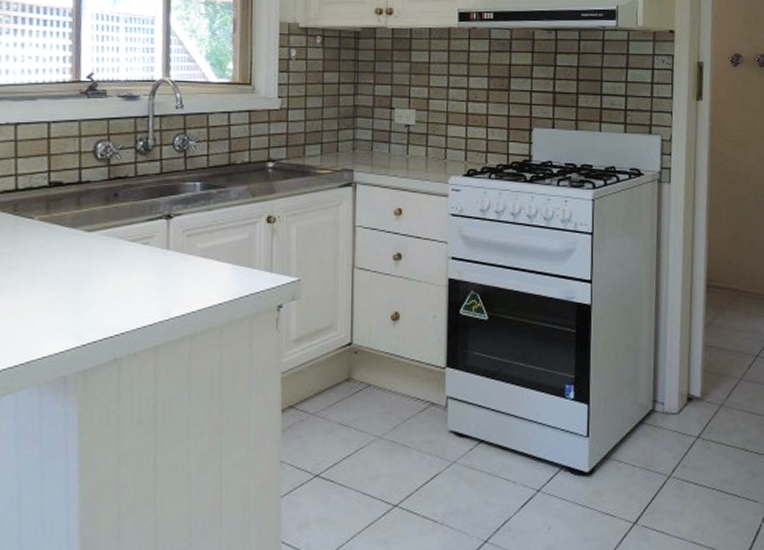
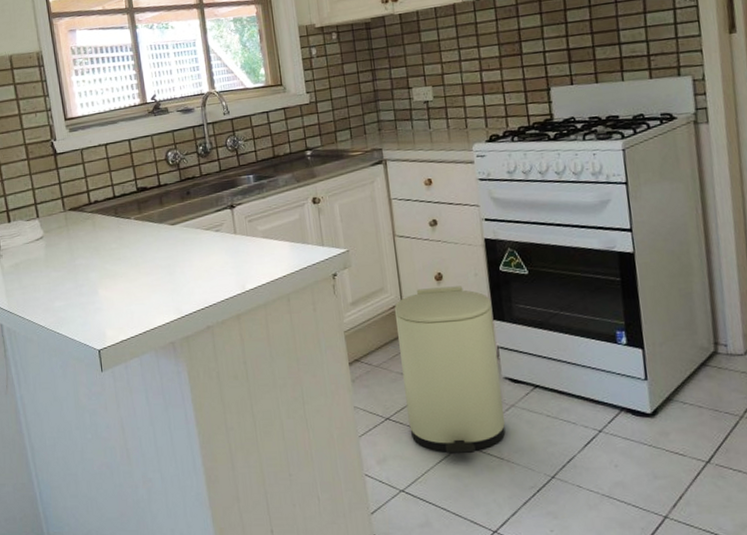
pedal bin: none [340,328,447,518] -> present [394,286,506,455]

